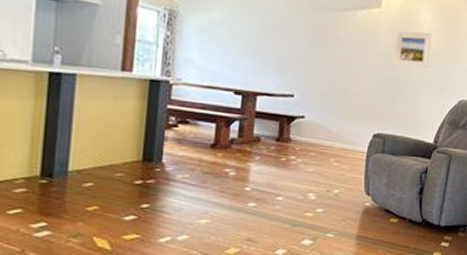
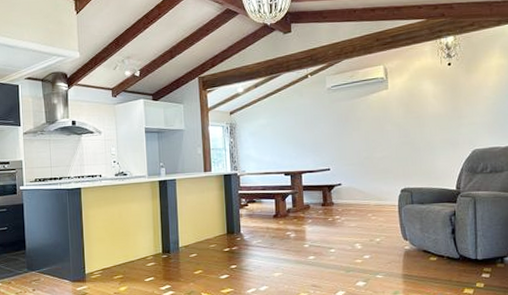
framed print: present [394,30,432,69] -> none [405,100,439,132]

